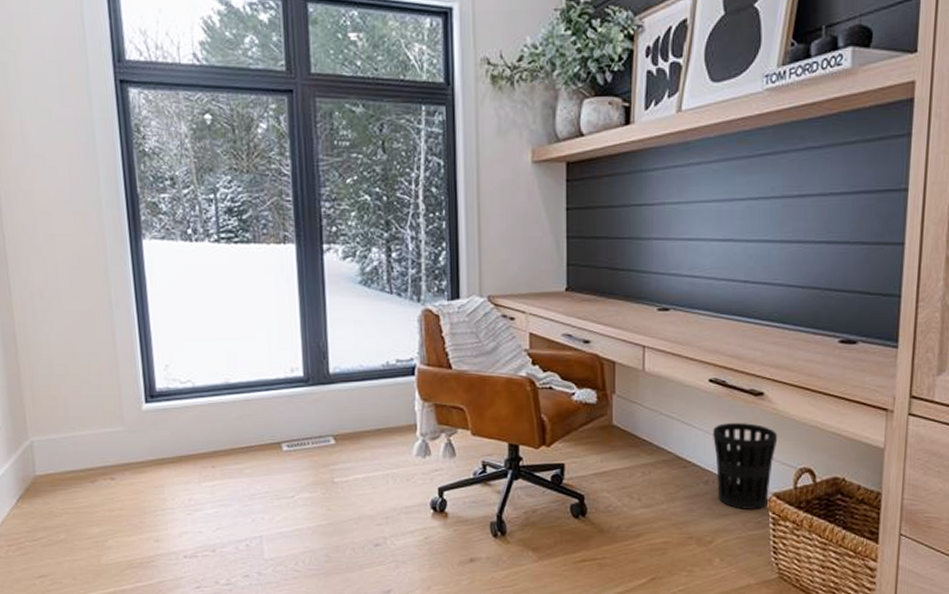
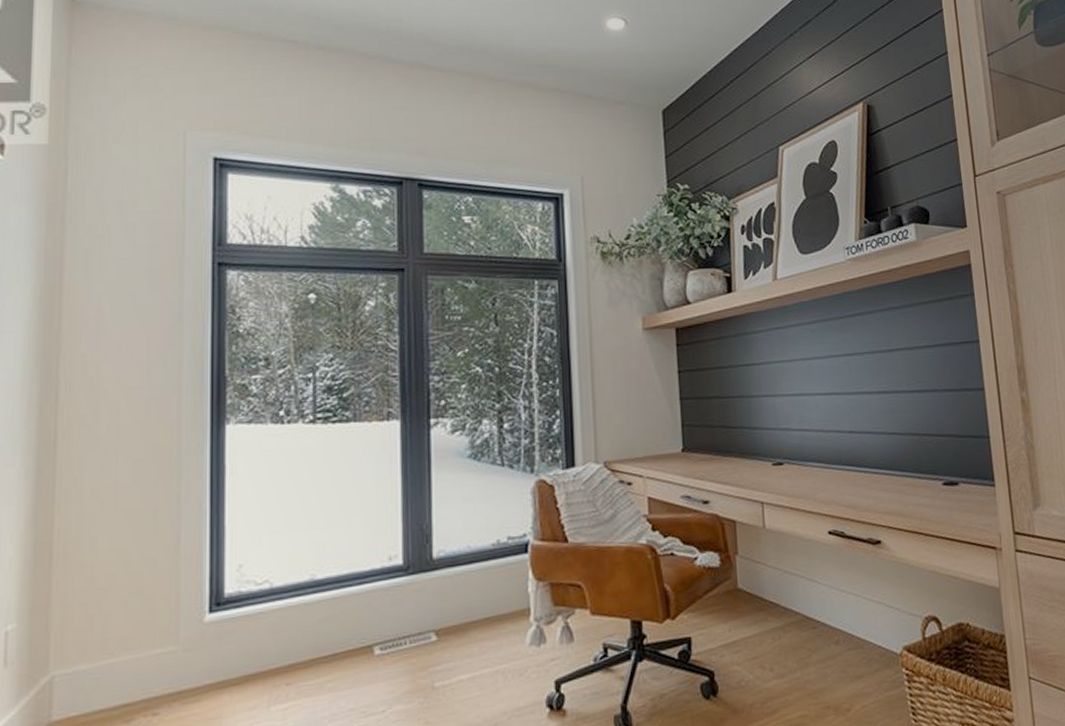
wastebasket: present [713,423,778,509] -> none [838,573,901,669]

